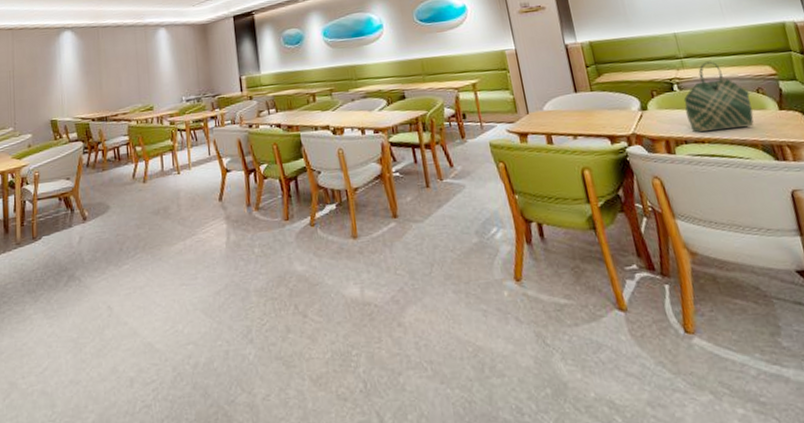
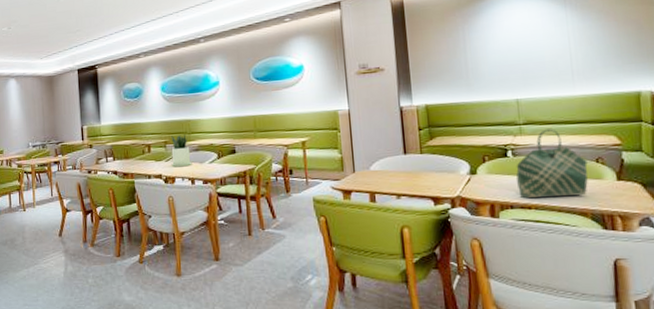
planter: none [337,81,361,117] -> present [171,135,192,167]

